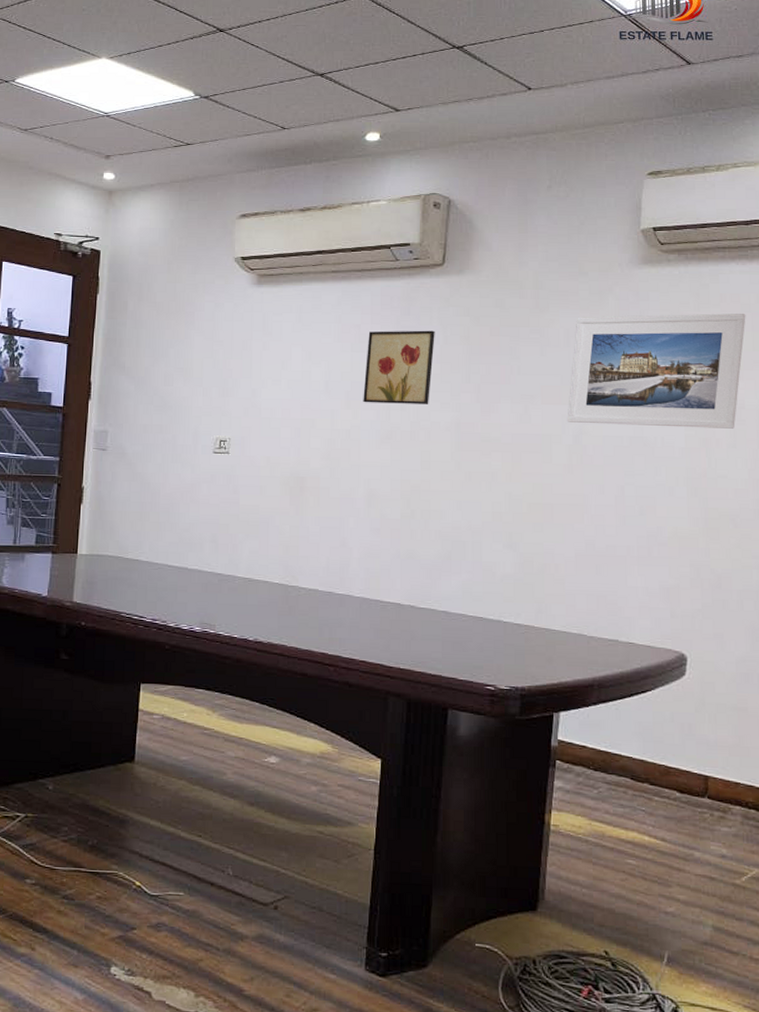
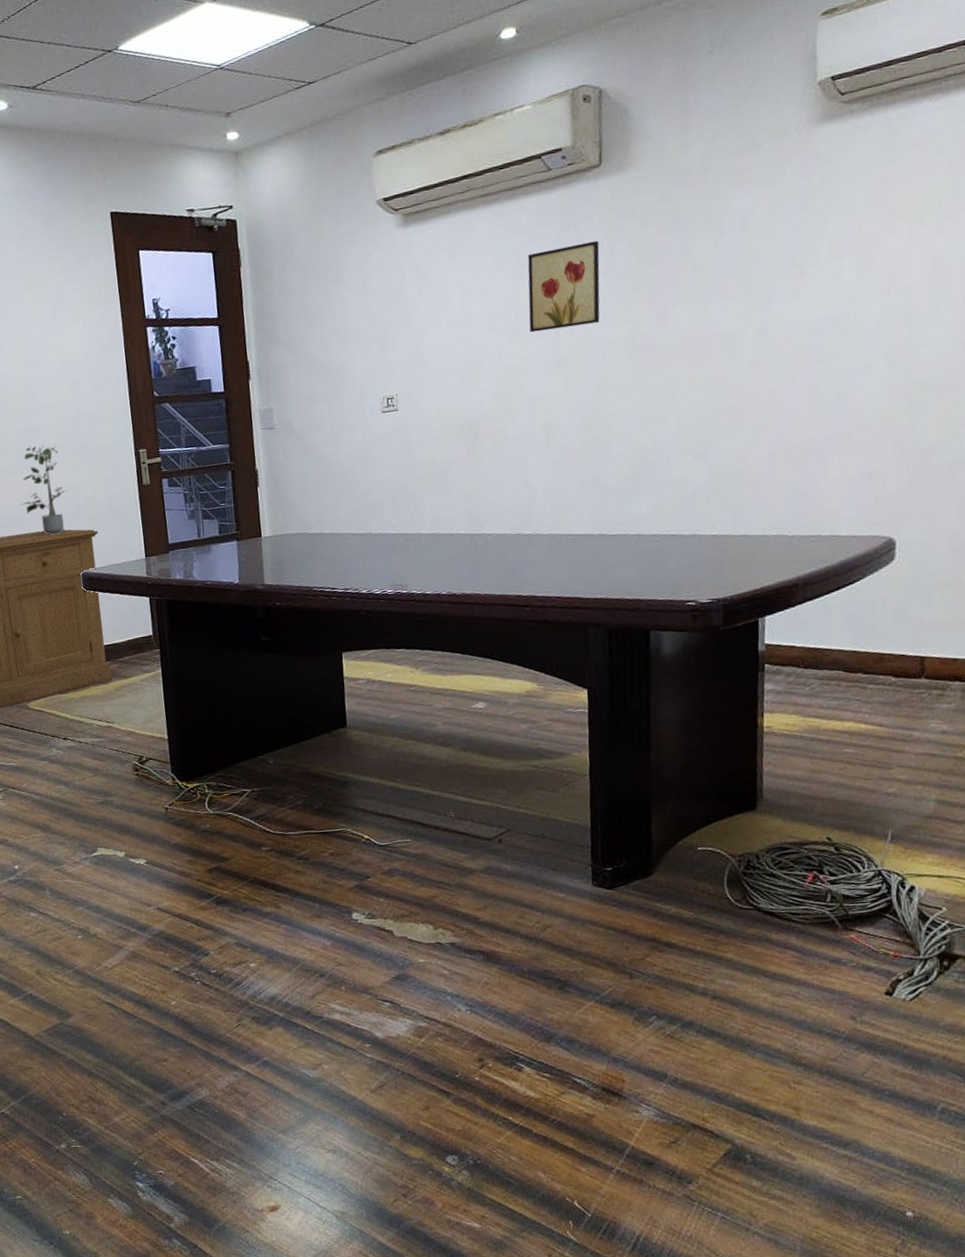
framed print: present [567,313,746,429] -> none [749,156,944,315]

